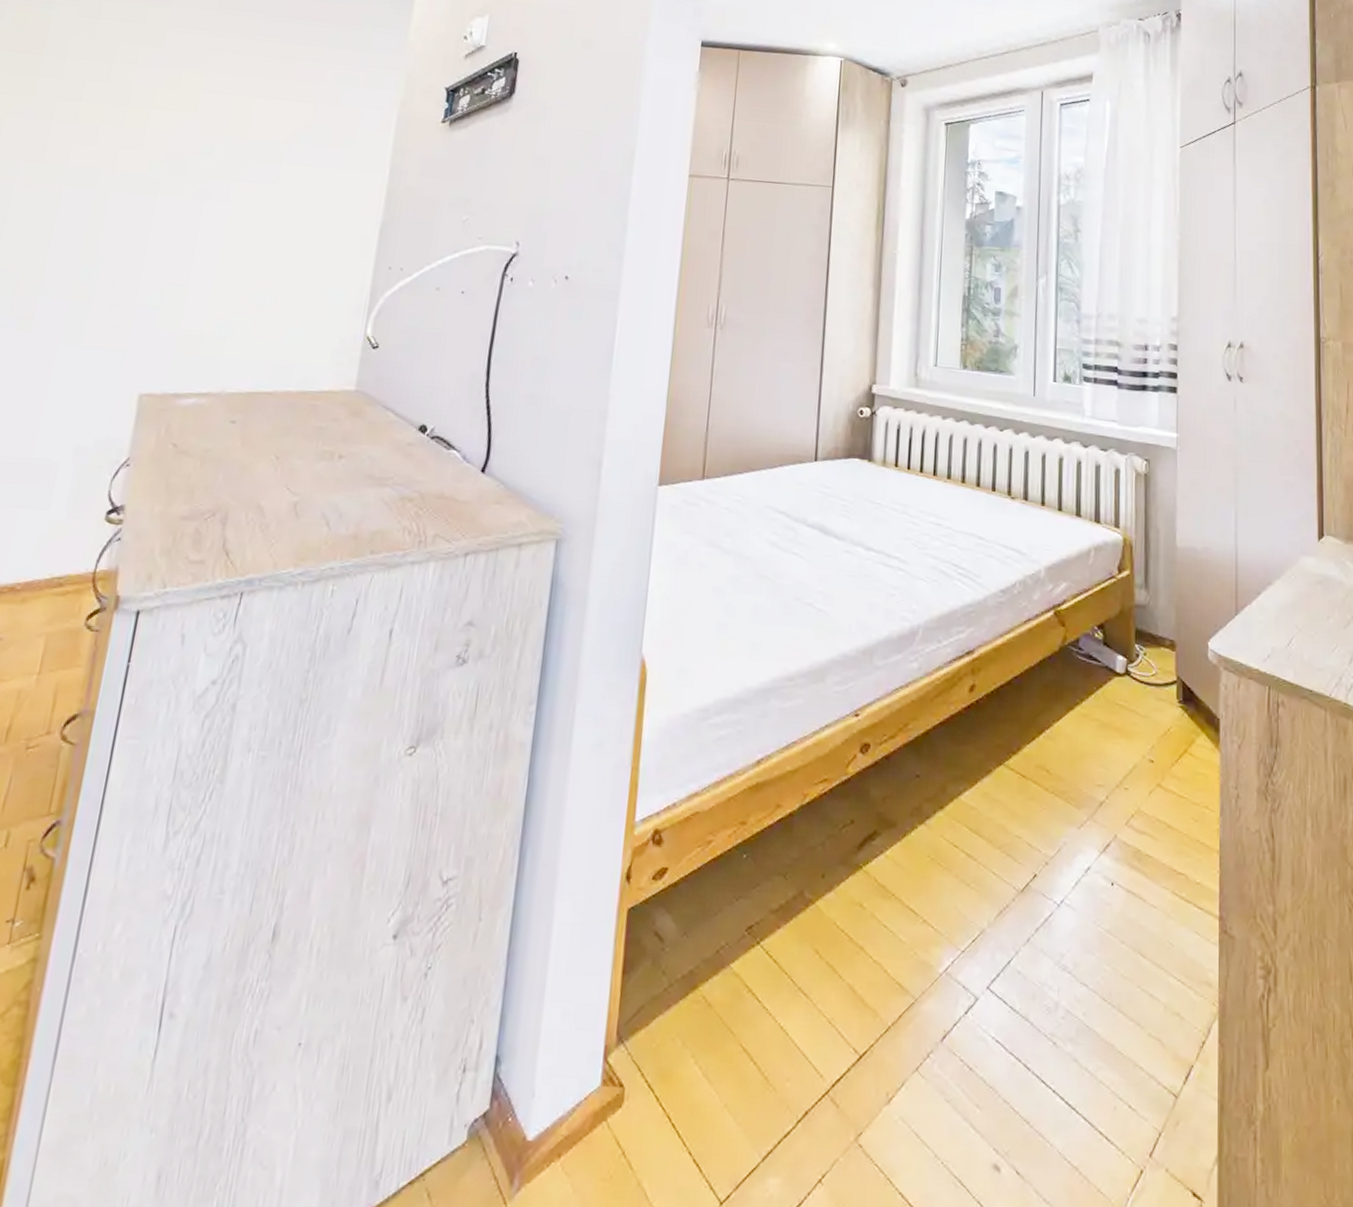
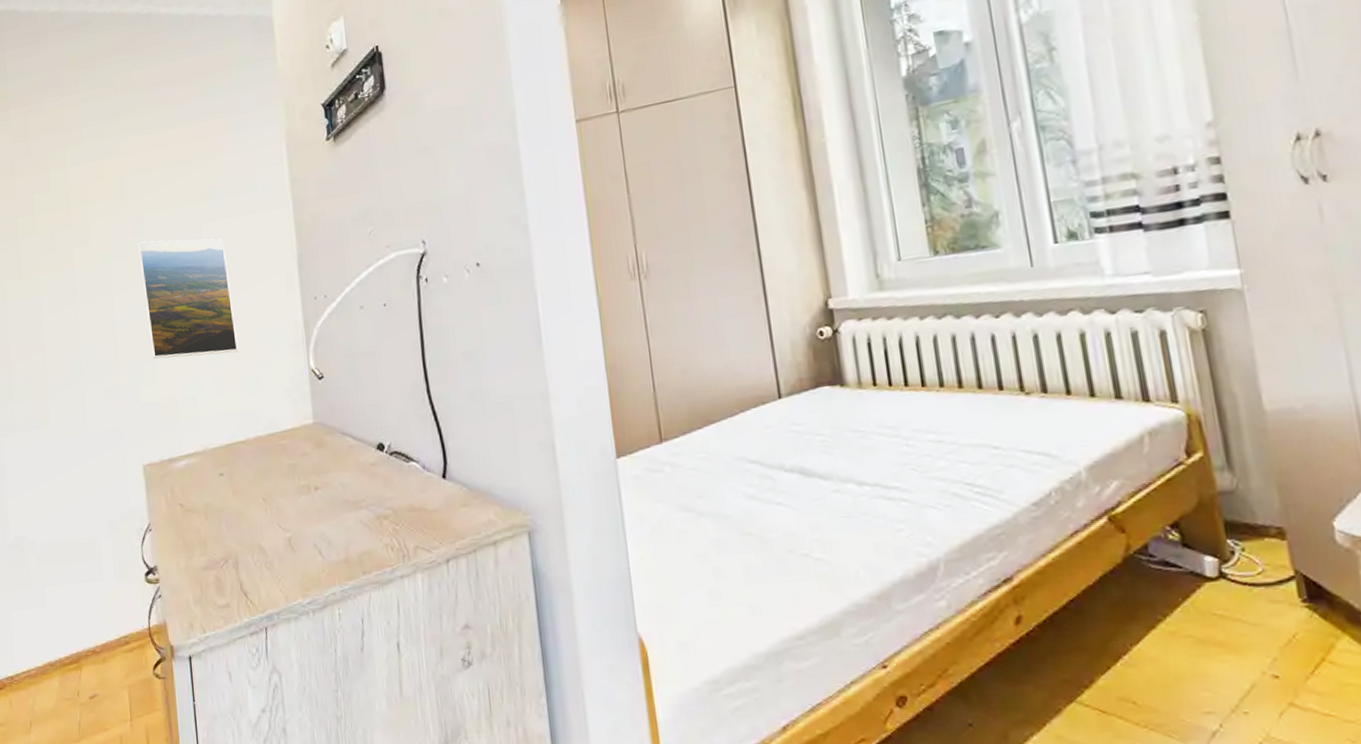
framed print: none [185,163,303,301] -> present [138,238,238,359]

